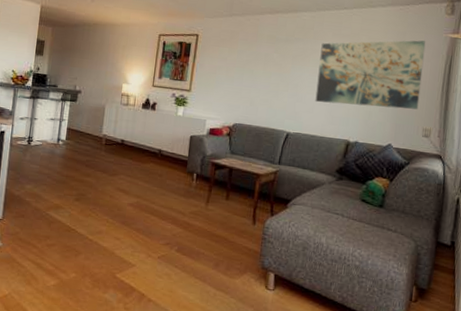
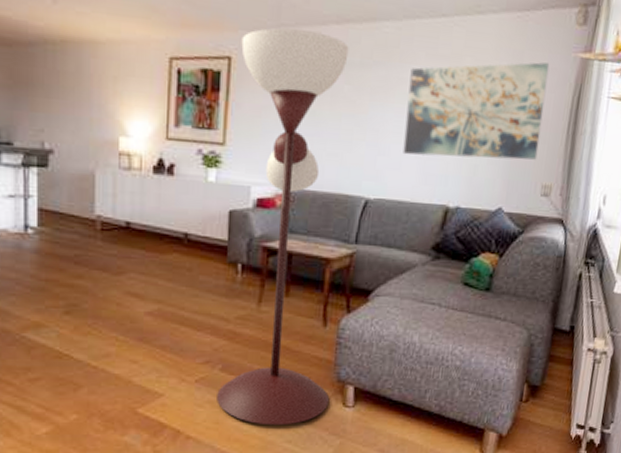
floor lamp: none [172,16,278,299] -> present [217,28,349,426]

